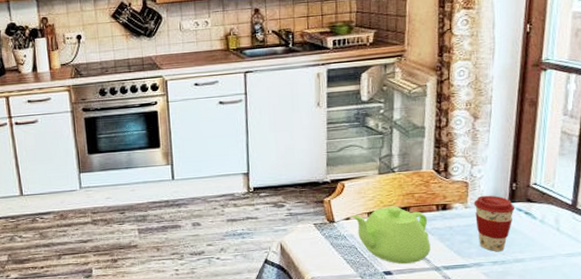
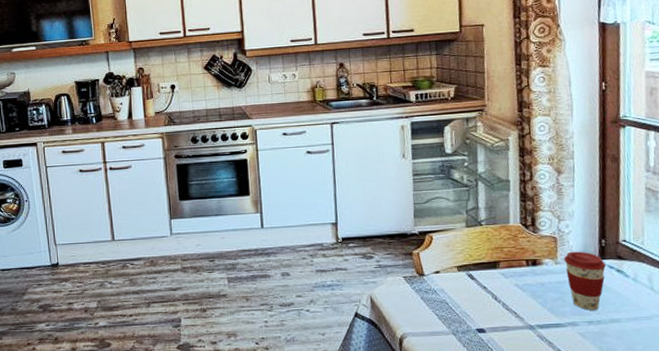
teapot: present [352,206,431,264] -> none [442,260,523,321]

